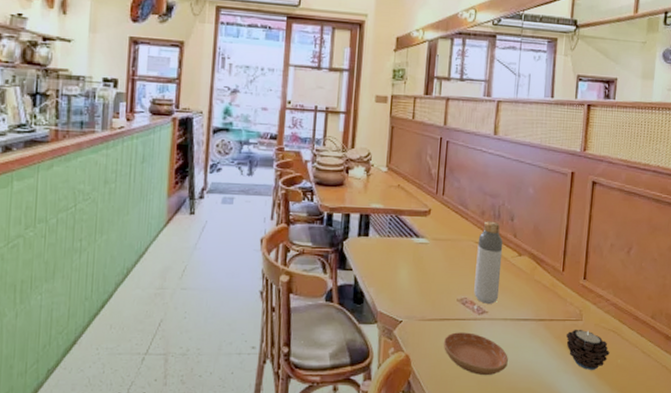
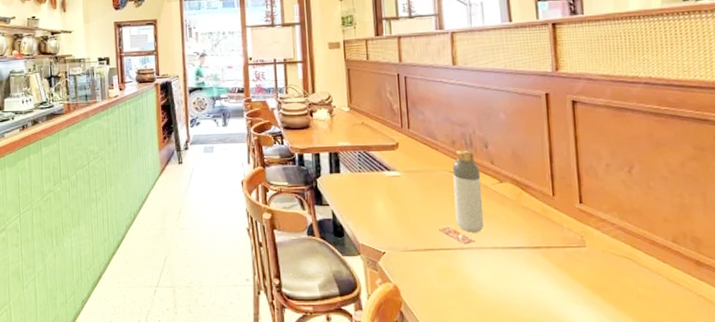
saucer: present [444,332,508,376] -> none [432,262,506,306]
candle: present [566,329,610,370] -> none [570,256,627,300]

